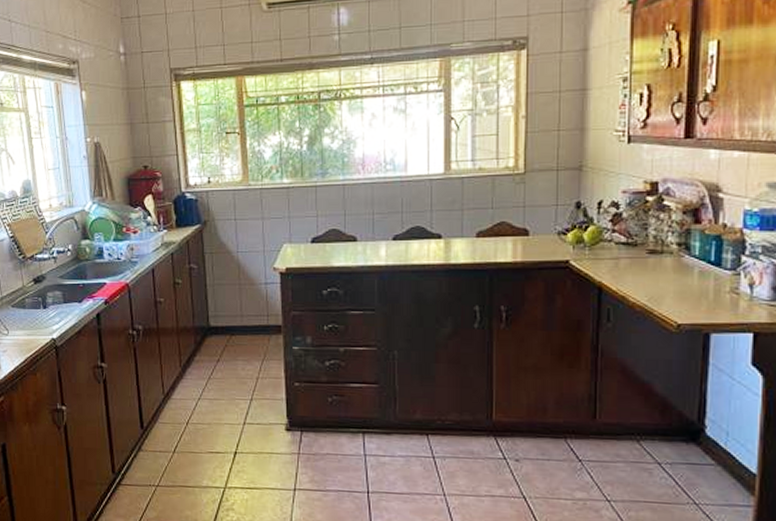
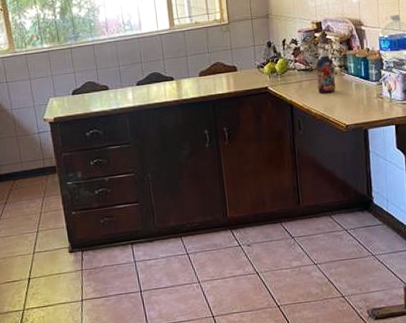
bottle: none [642,221,670,278] -> present [316,50,336,94]

